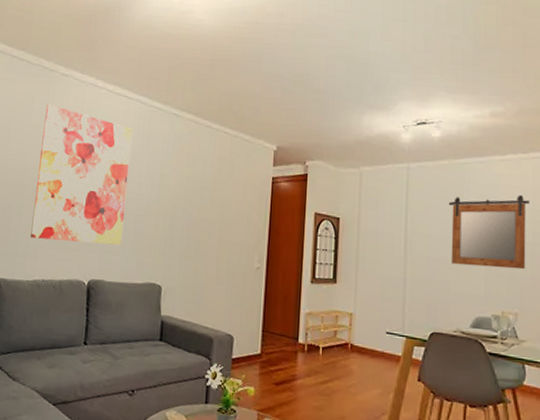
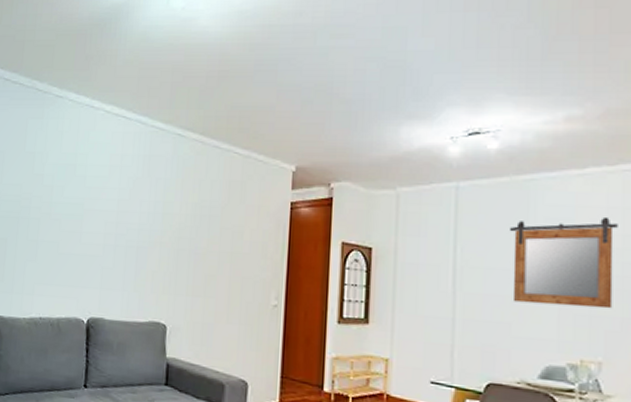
wall art: present [30,104,134,246] -> none [27,129,134,281]

